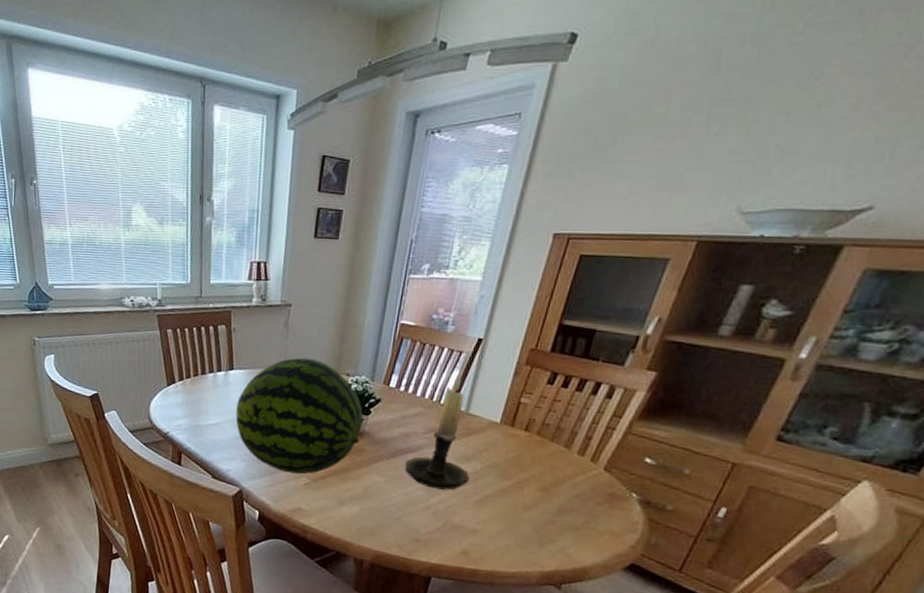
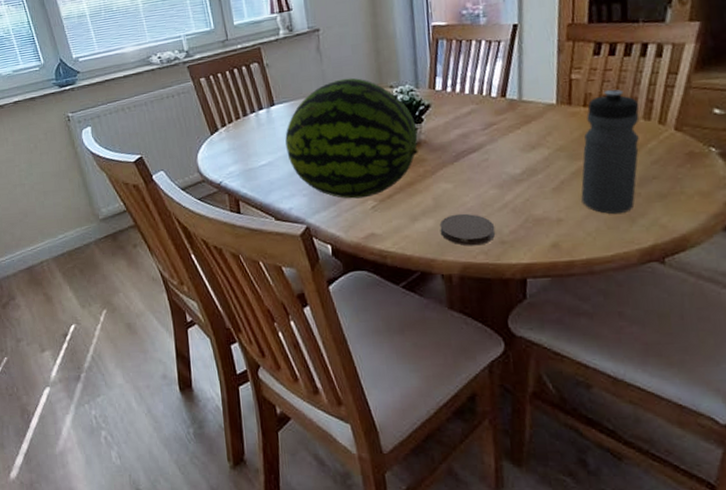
coaster: none [362,506,414,539] -> present [439,213,495,246]
candle holder: present [404,372,470,490] -> none [470,62,541,185]
water bottle: none [499,420,578,536] -> present [581,89,640,214]

